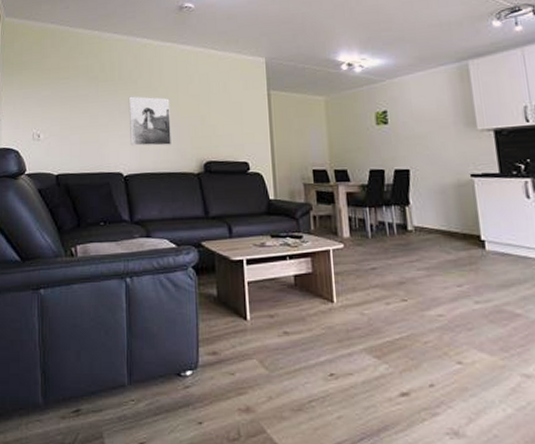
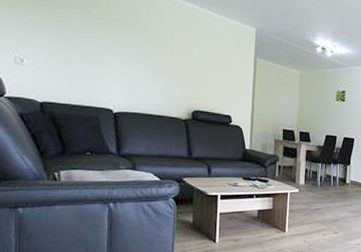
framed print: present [128,96,172,146] -> none [122,38,165,91]

